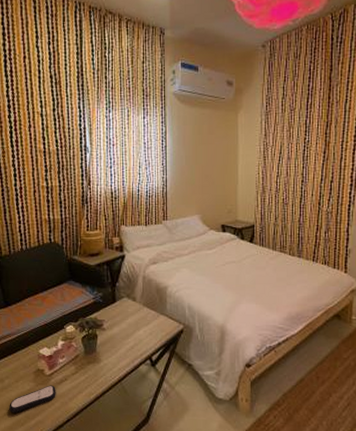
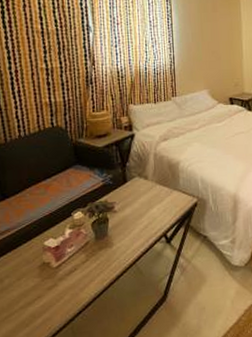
remote control: present [9,385,56,413] -> none [10,277,65,314]

